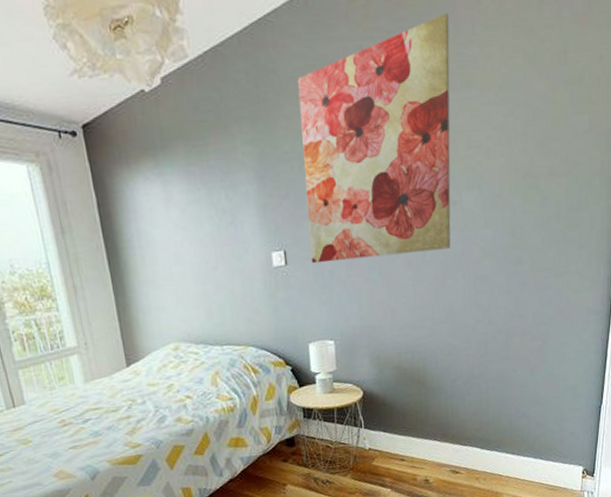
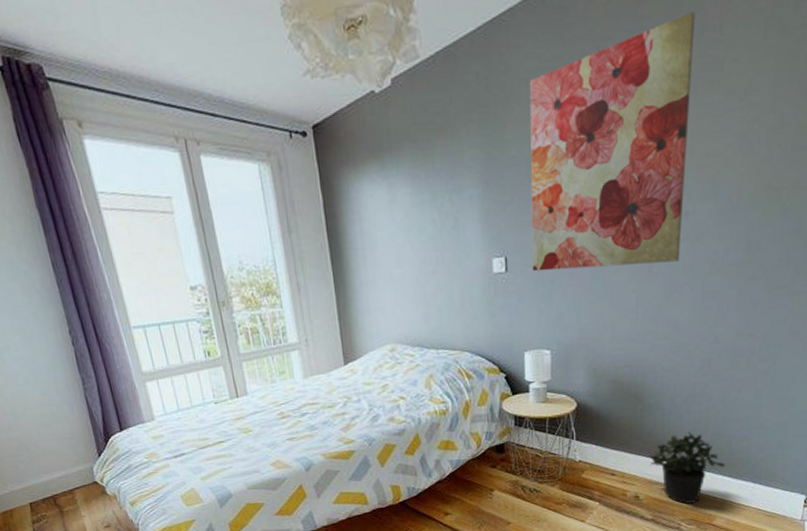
potted plant: none [436,412,508,484] -> present [649,431,725,504]

